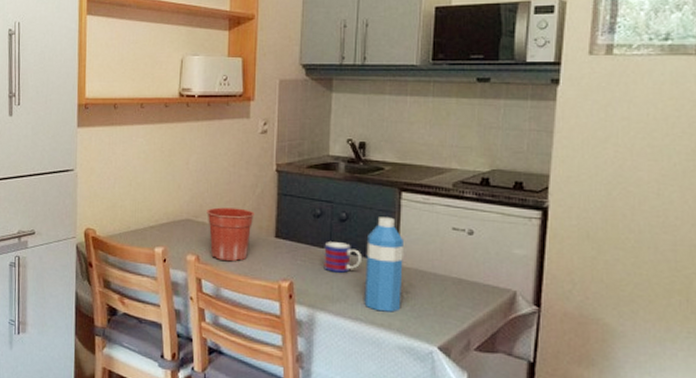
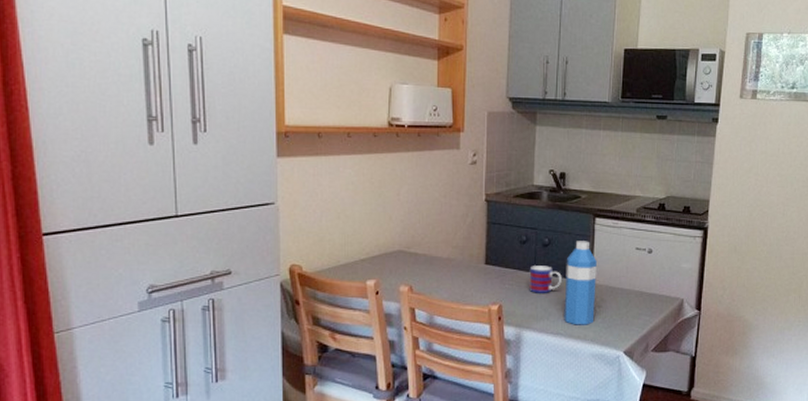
flower pot: present [207,207,254,262] -> none [419,237,465,290]

